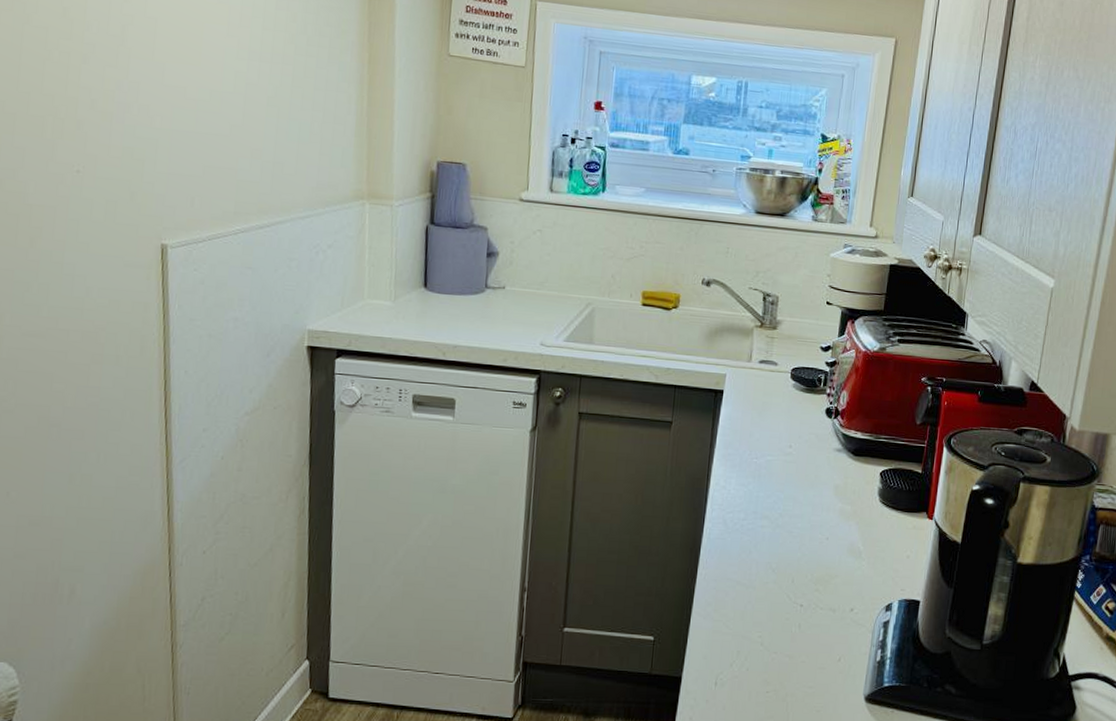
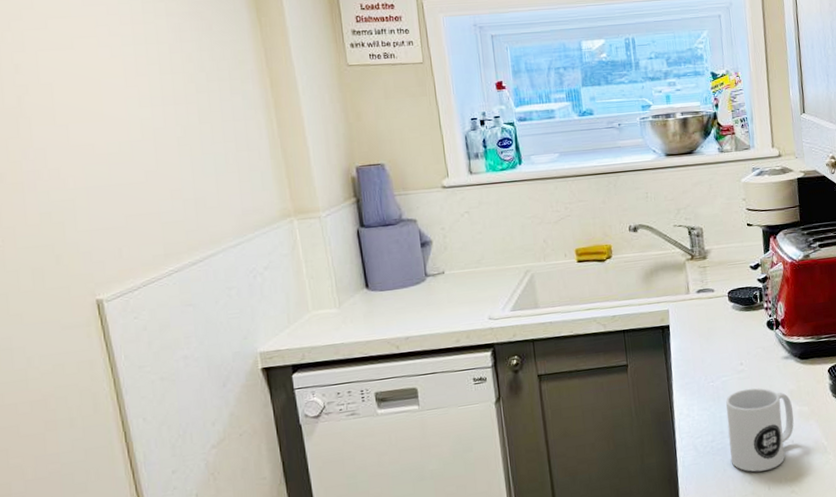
mug: none [758,473,835,562] -> present [726,388,794,472]

